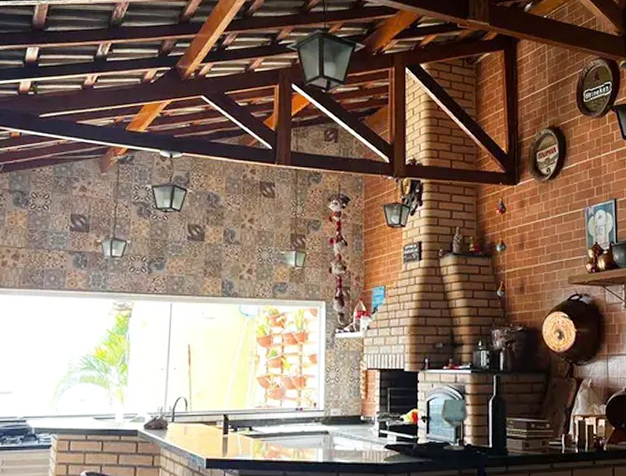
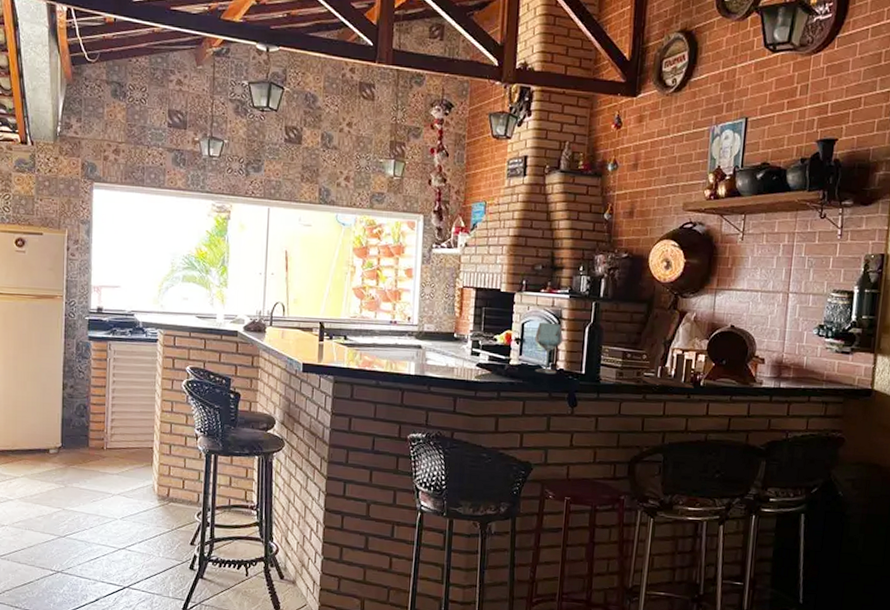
napkin holder: none [547,424,599,454] -> present [642,356,695,388]

